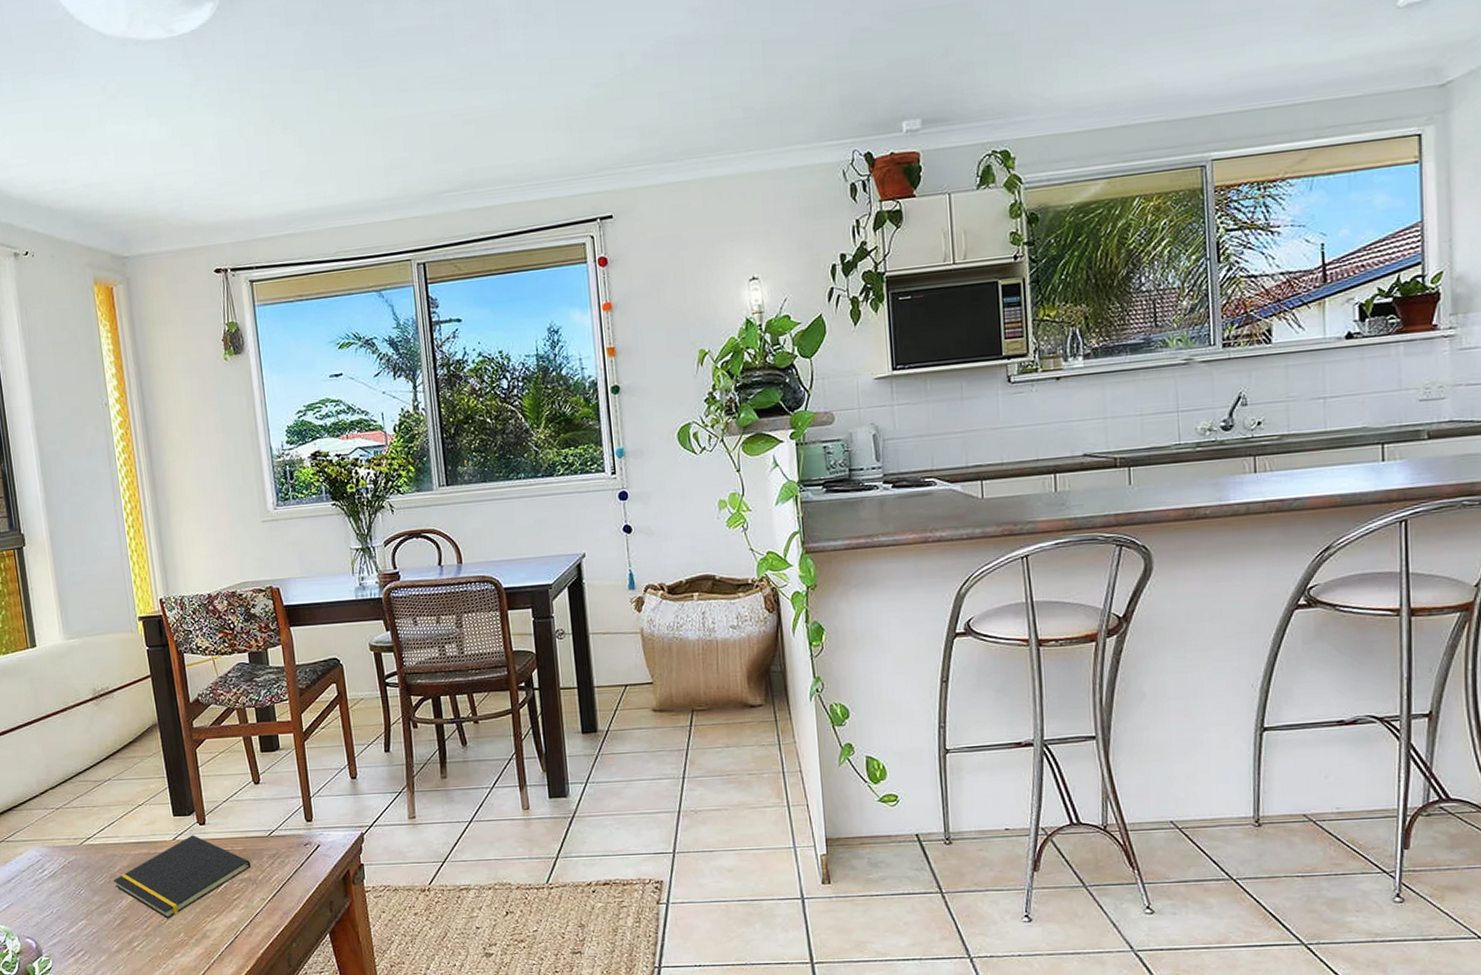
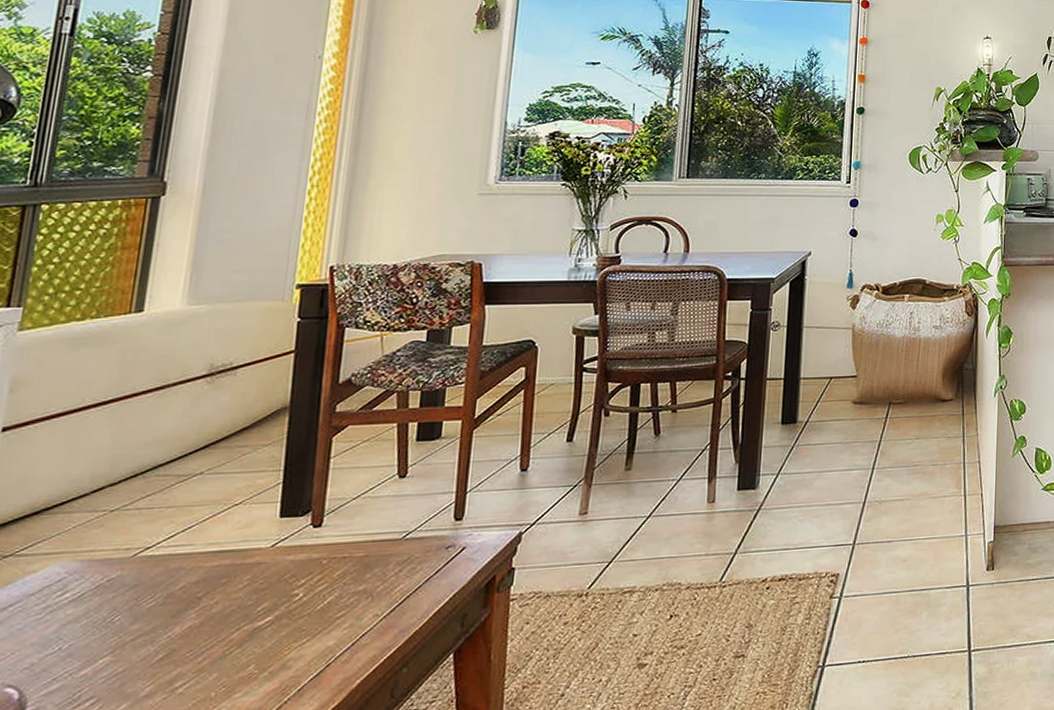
notepad: present [112,835,252,919] -> none [168,539,371,648]

